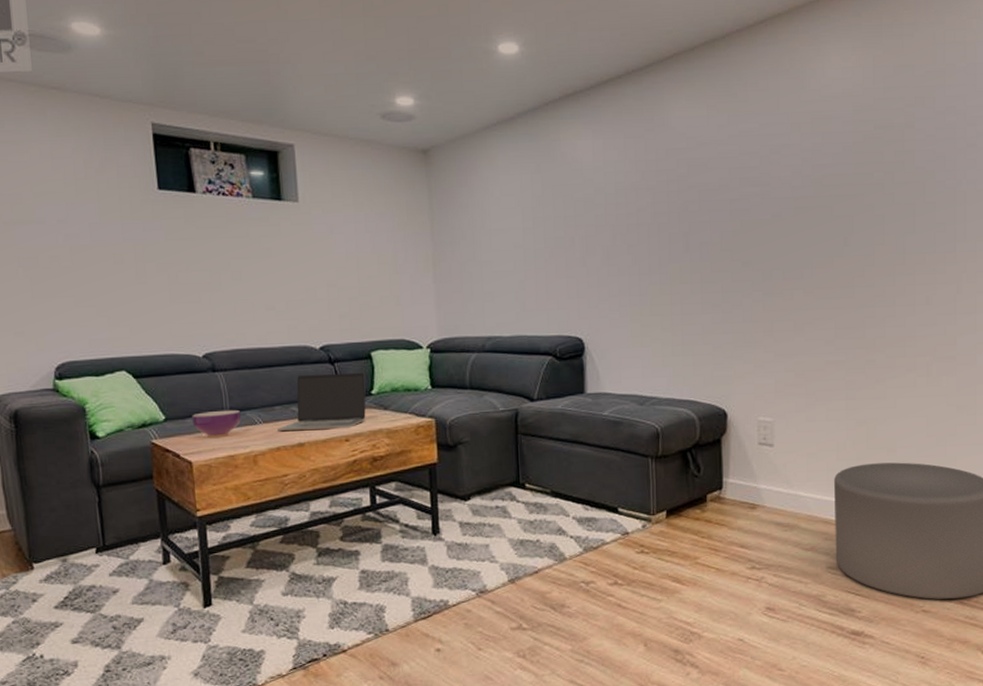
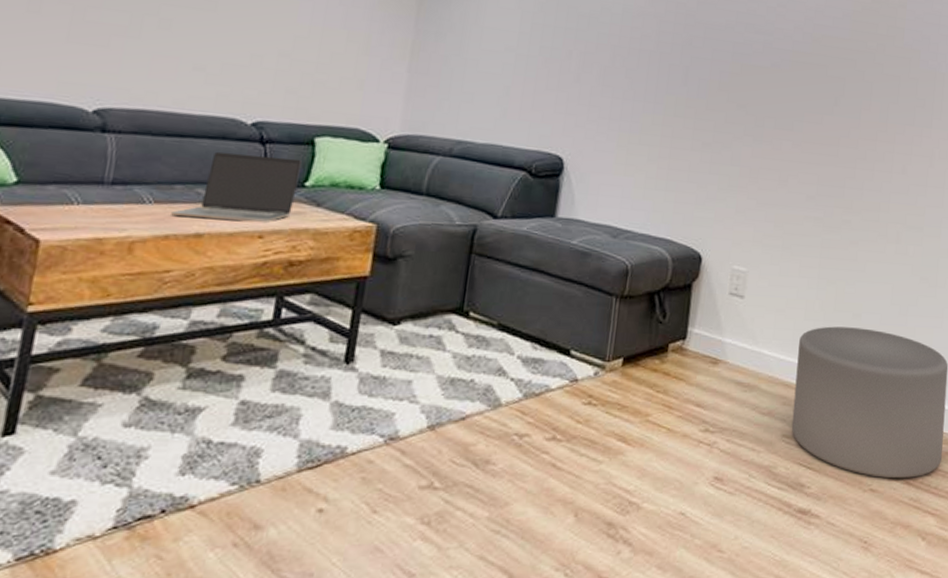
bowl: present [192,409,242,439] -> none [54,179,128,215]

